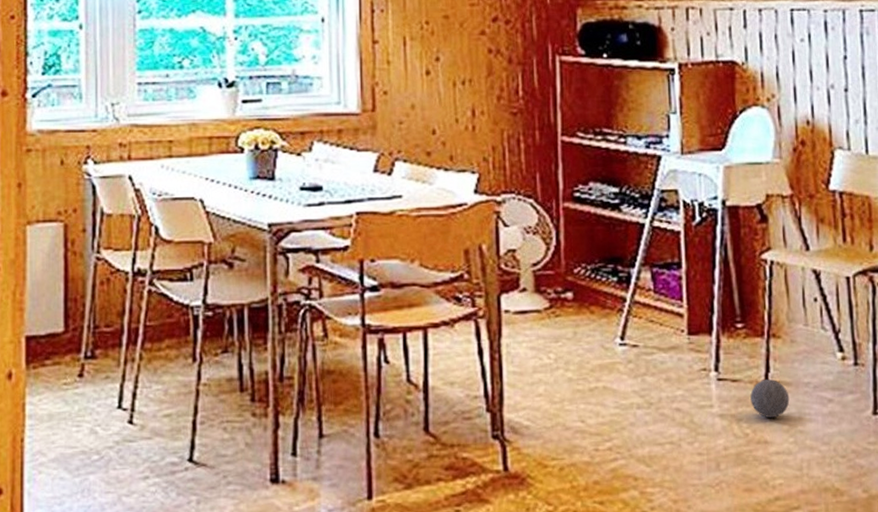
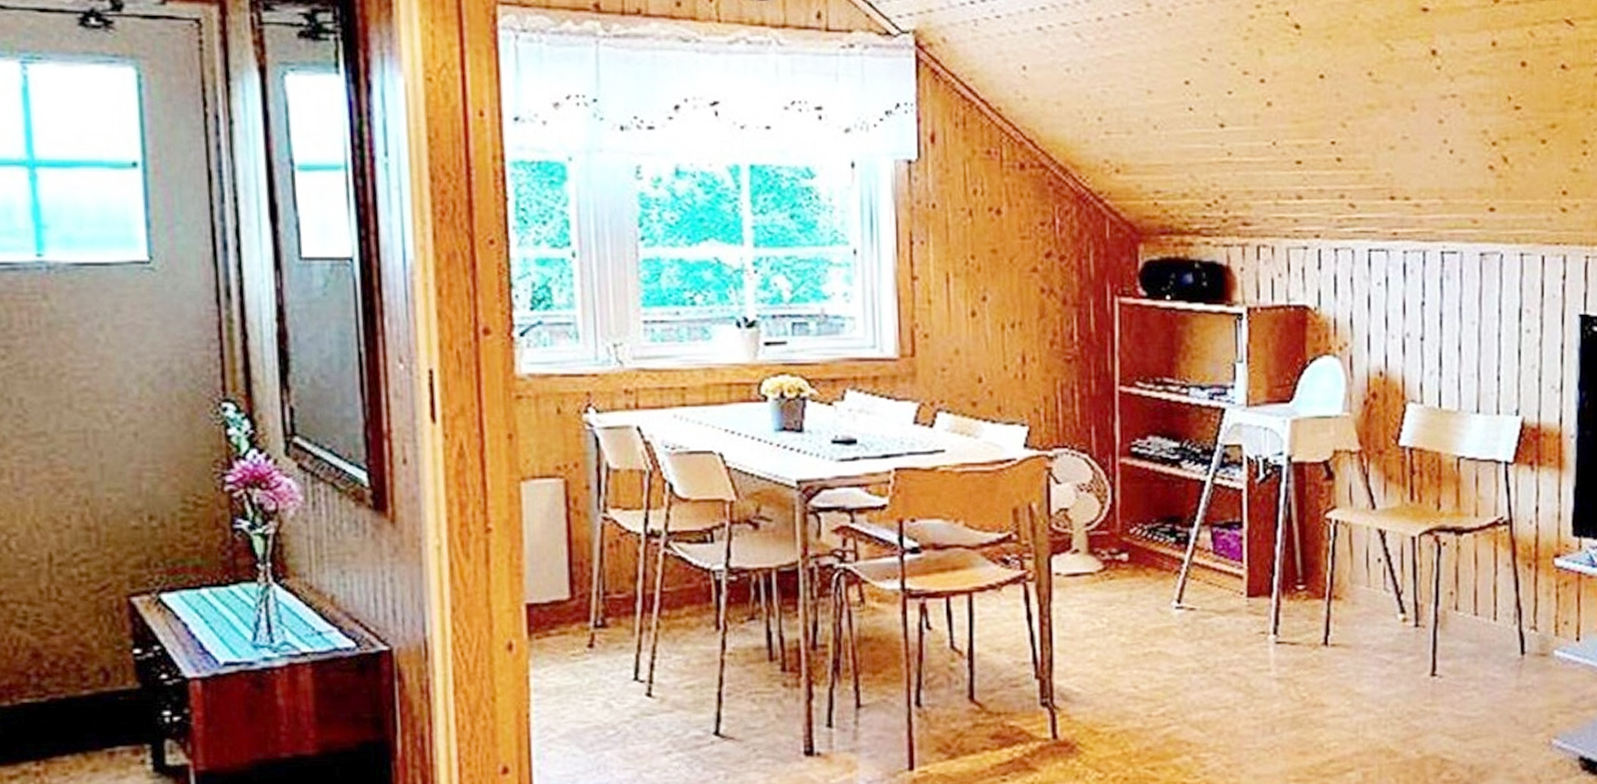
ball: present [750,378,790,419] -> none [1309,641,1348,682]

